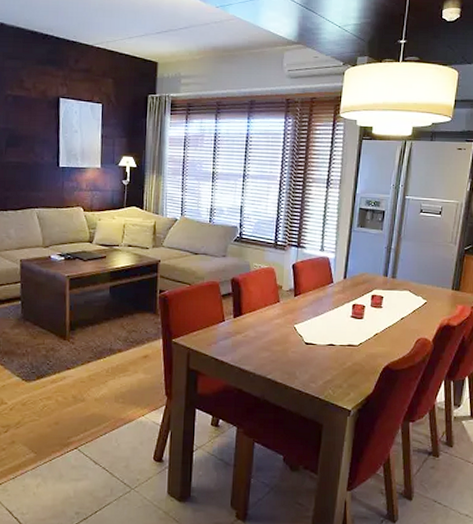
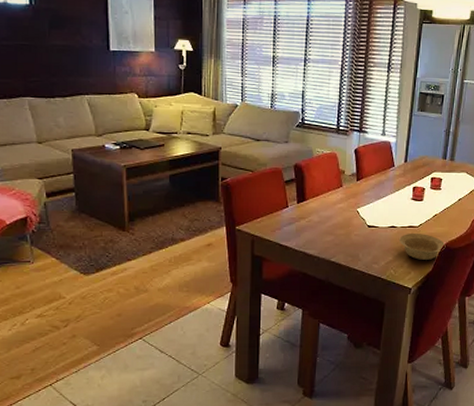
bowl: none [338,352,387,381] -> present [399,234,446,260]

